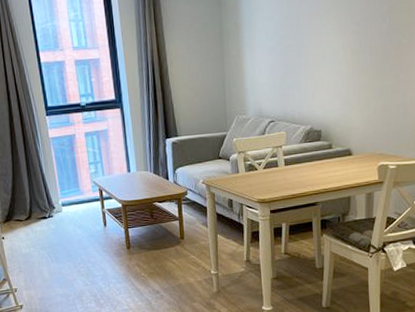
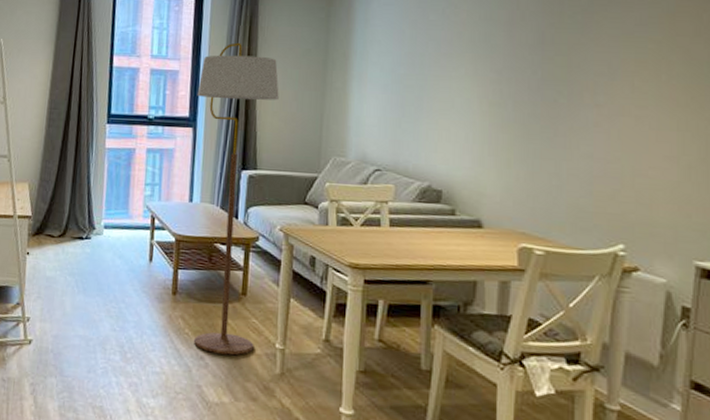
floor lamp: none [118,25,196,287] -> present [193,42,279,356]

